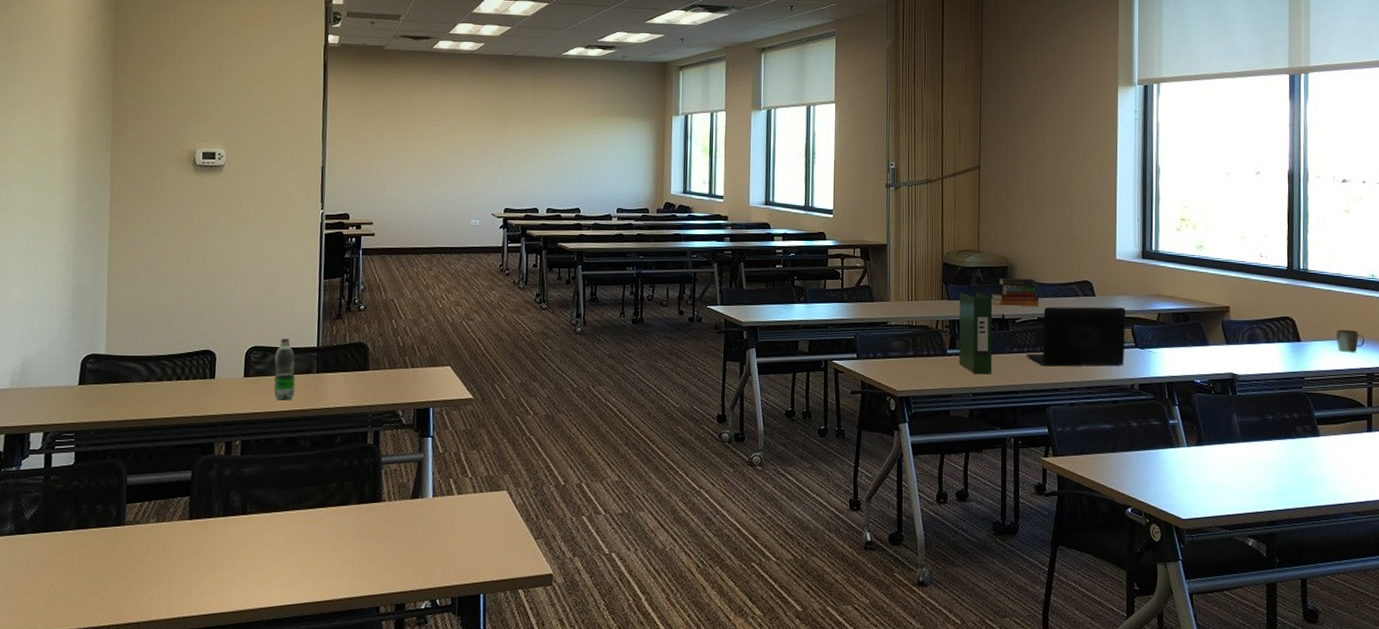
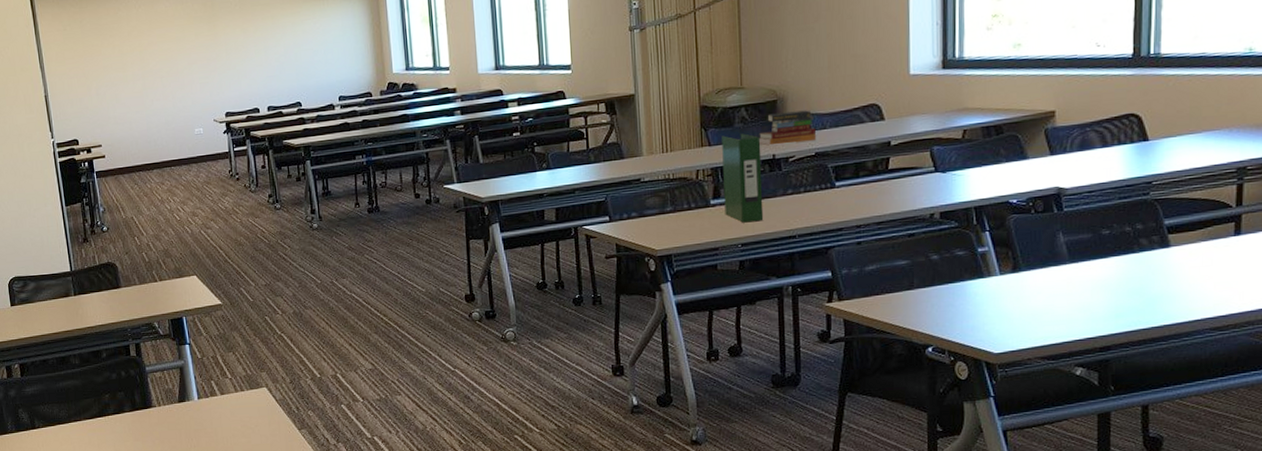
bottle: present [274,338,296,401] -> none [34,266,58,324]
laptop: present [1027,306,1126,367] -> none [803,128,923,206]
mug: present [1336,330,1365,353] -> none [1197,119,1235,147]

